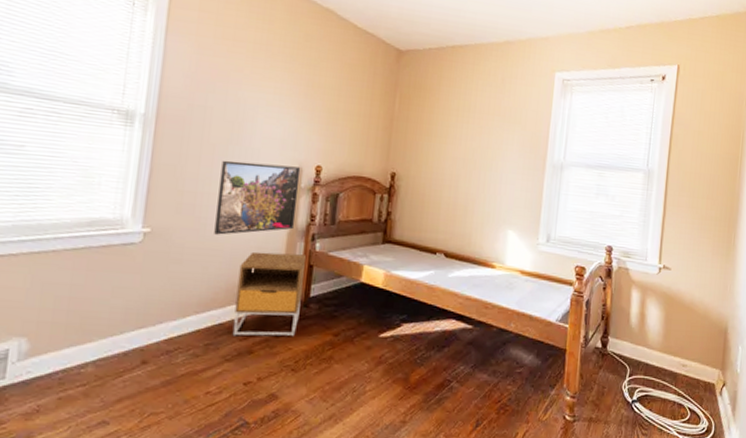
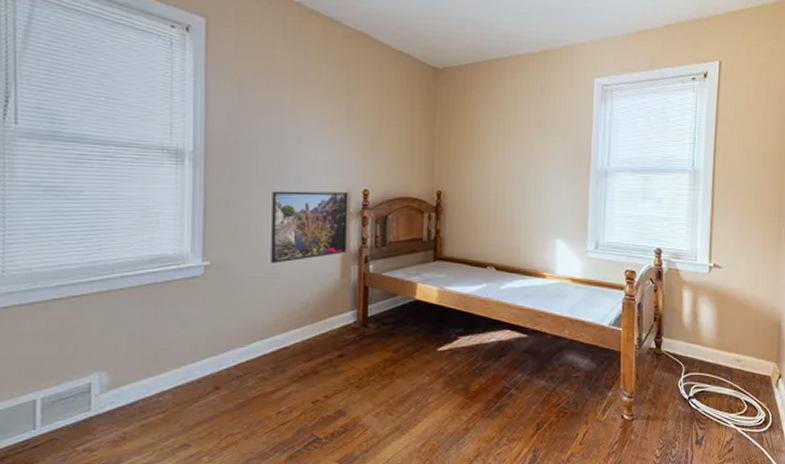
nightstand: present [232,251,307,336] -> none [297,277,362,358]

